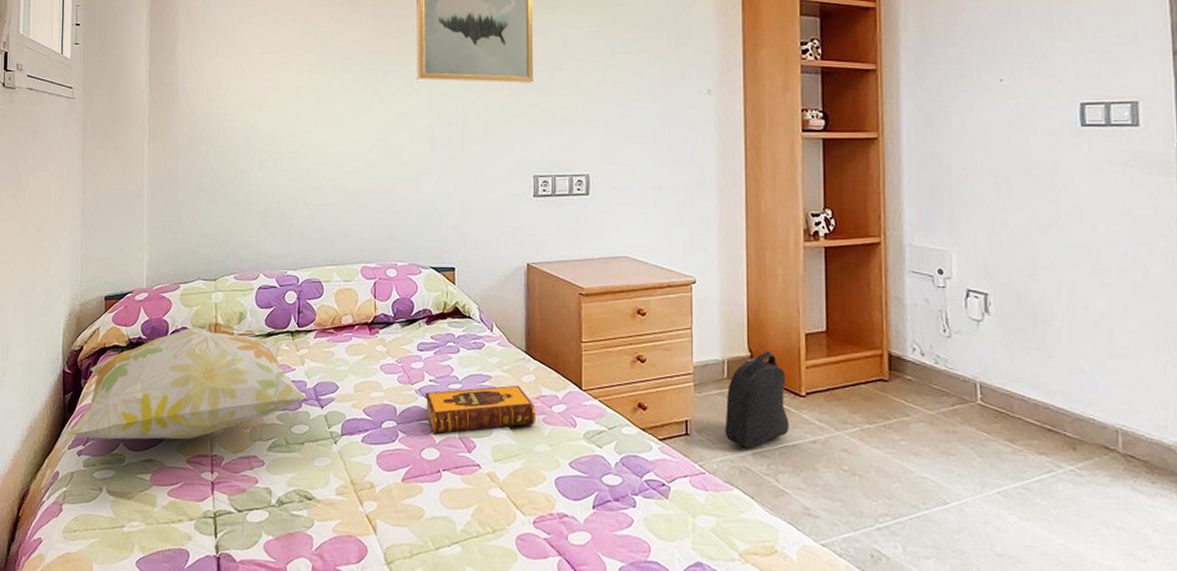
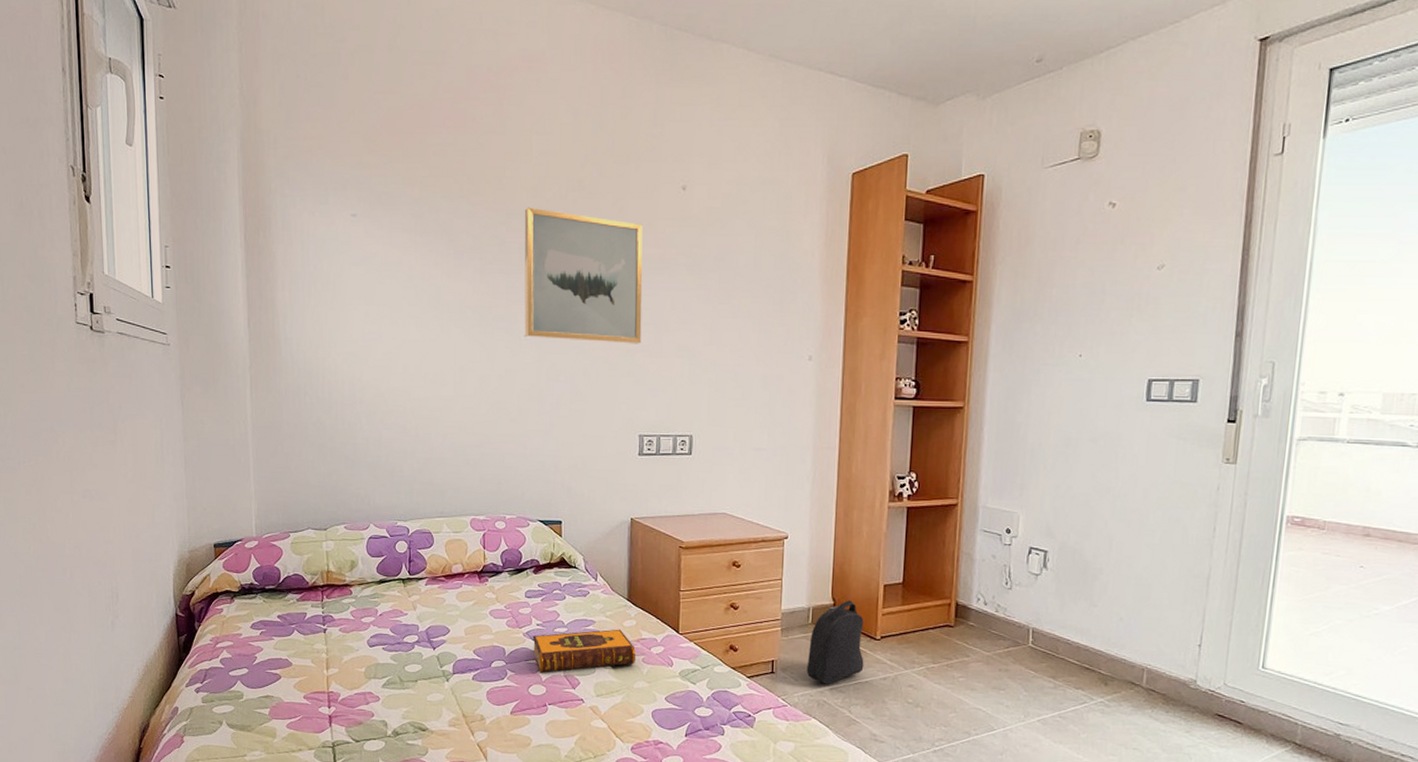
decorative pillow: present [66,327,308,440] -> none [182,574,420,678]

